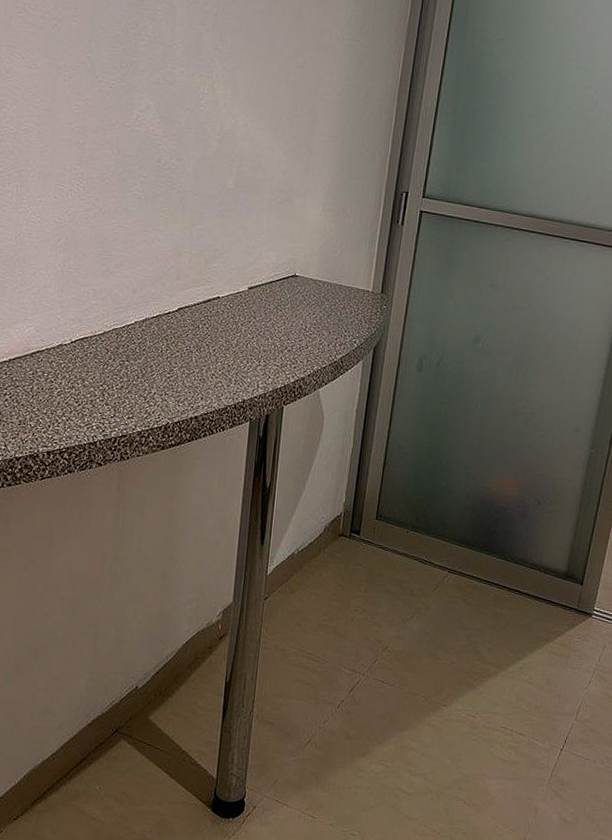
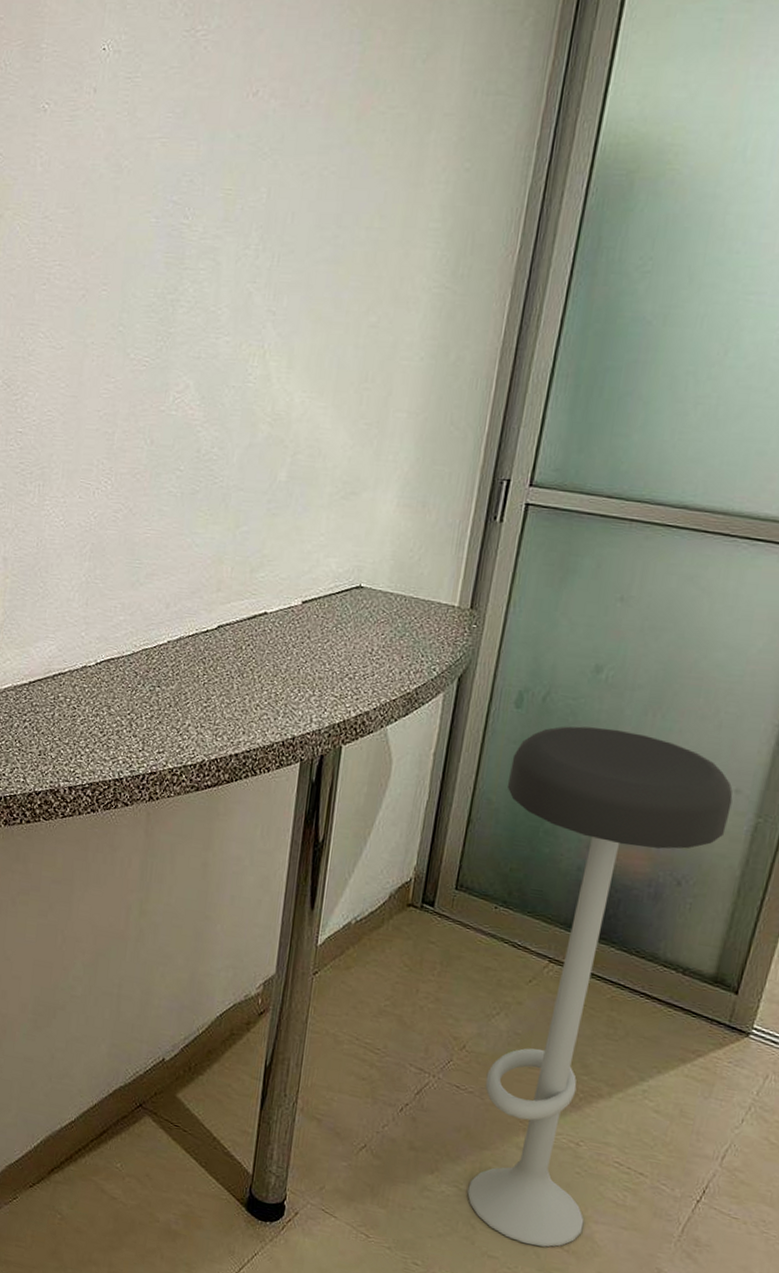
bar stool: none [392,384,574,804] -> present [467,726,733,1247]

